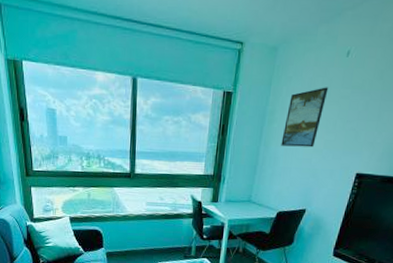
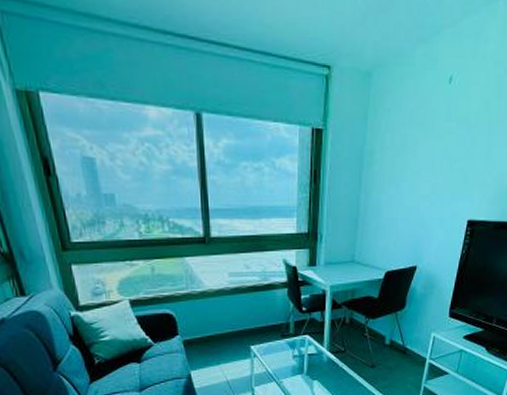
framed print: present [281,87,329,148] -> none [384,120,432,193]

